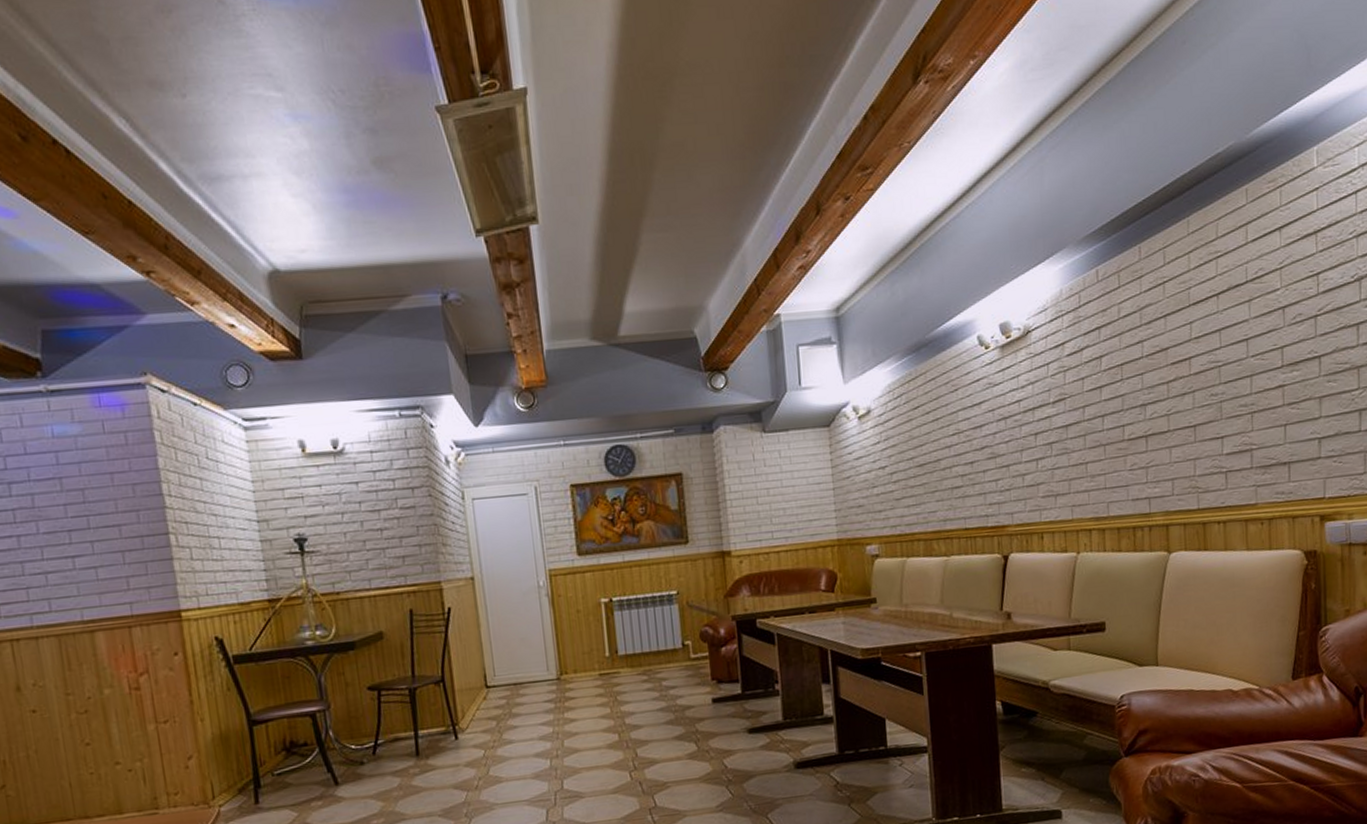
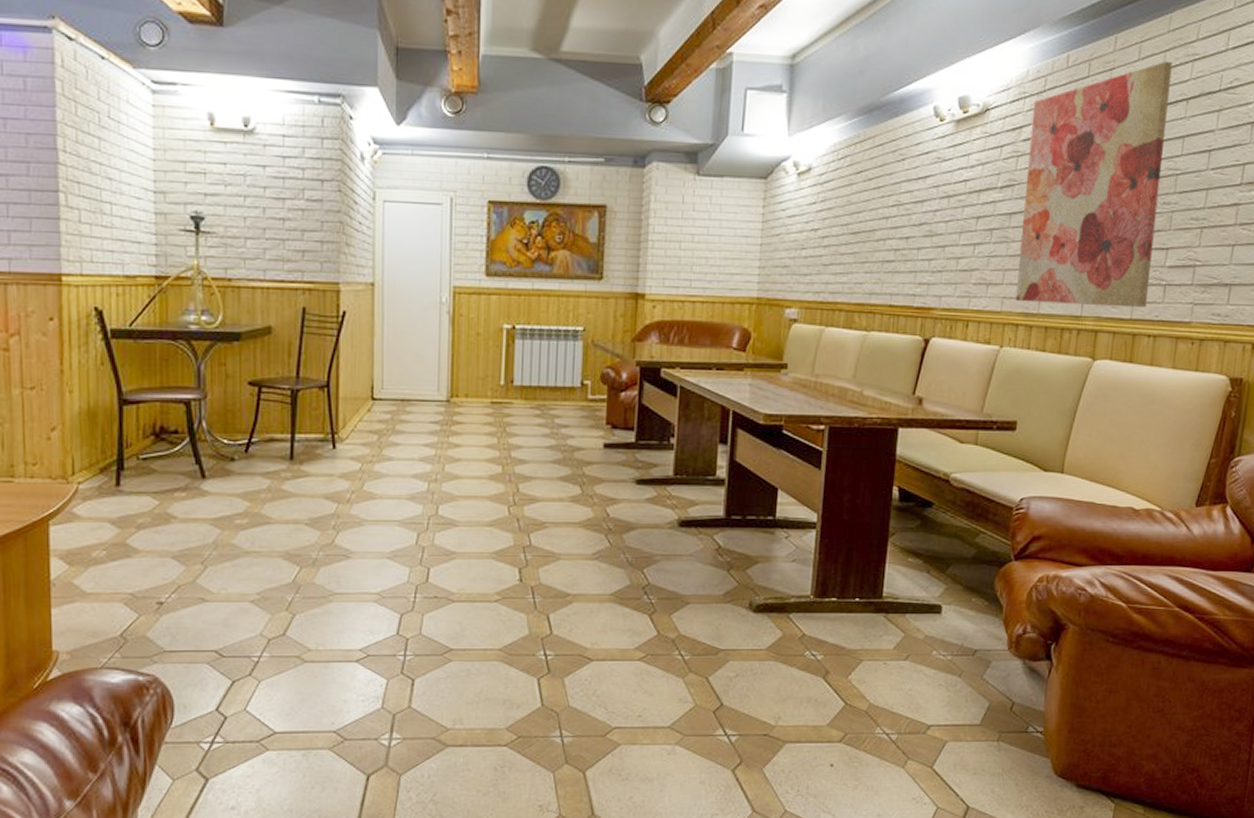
wall art: none [1071,261,1212,508] -> present [1015,60,1173,308]

